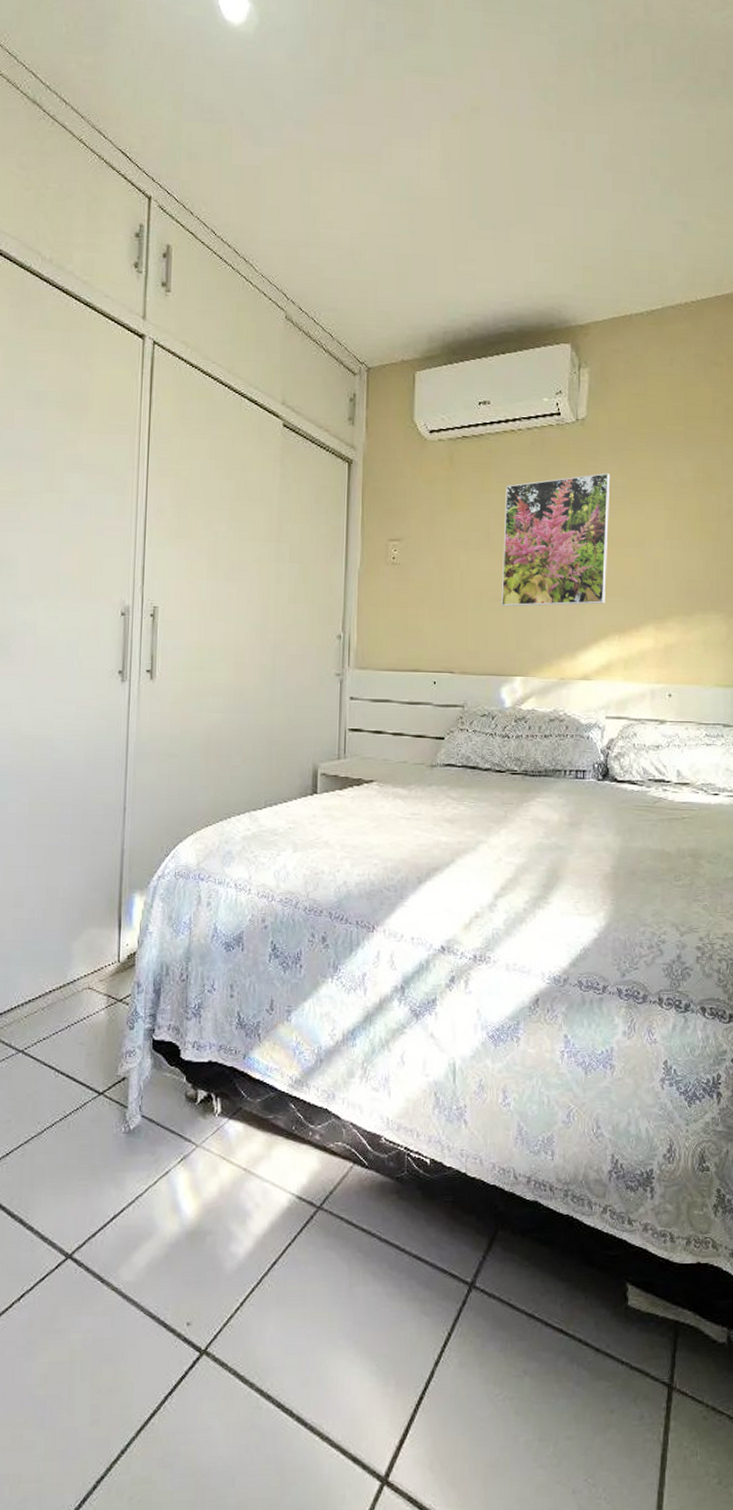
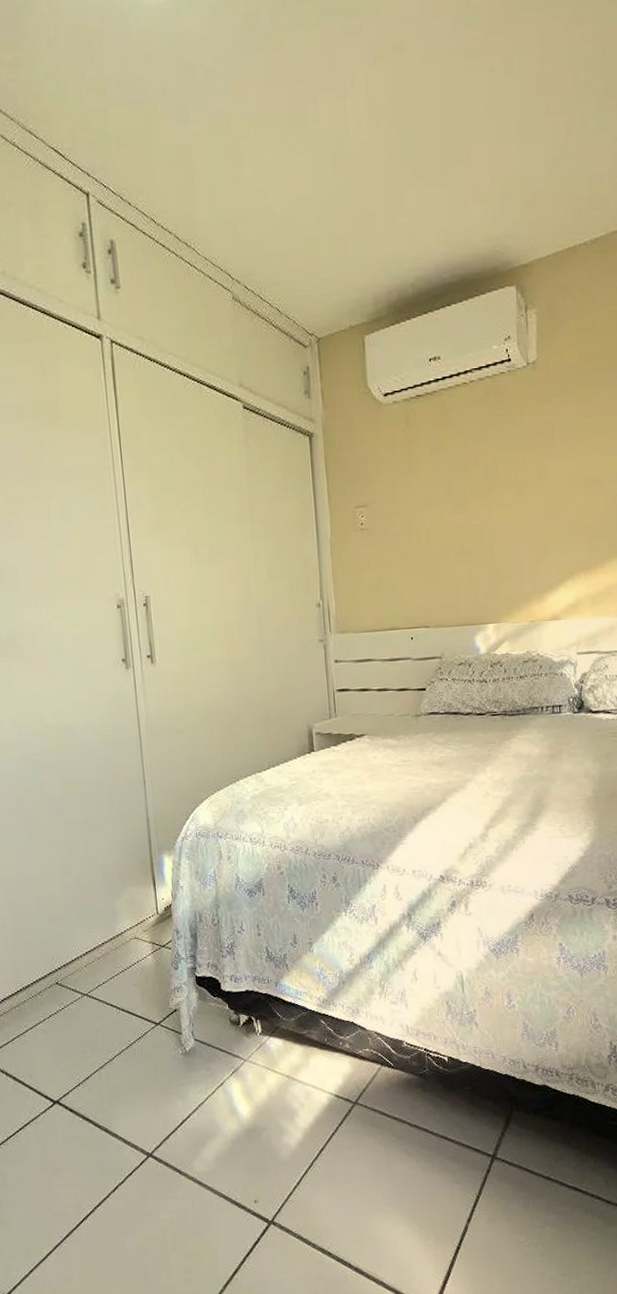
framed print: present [500,472,610,607] -> none [463,413,569,559]

